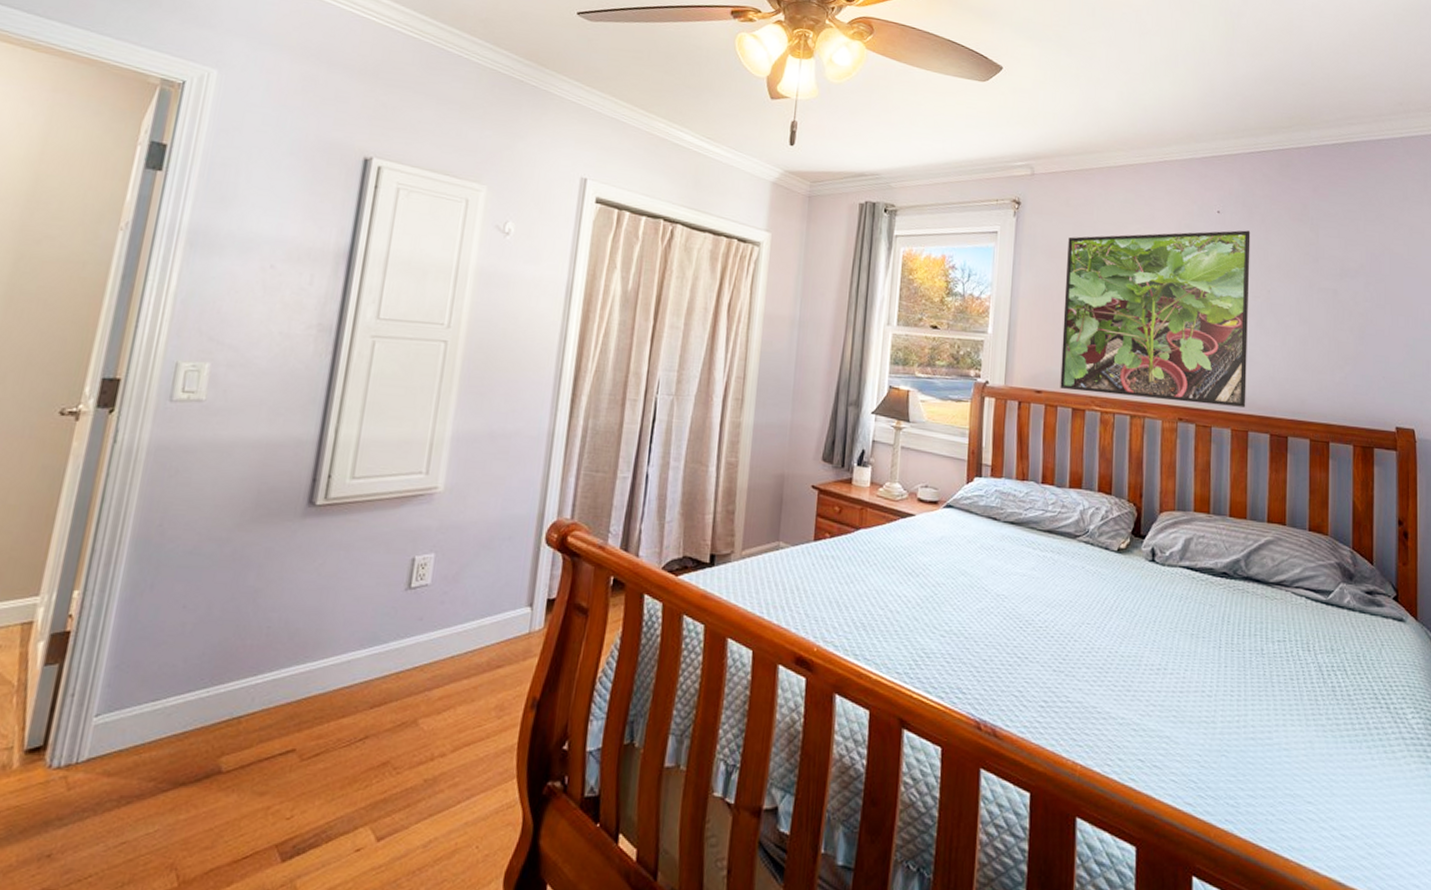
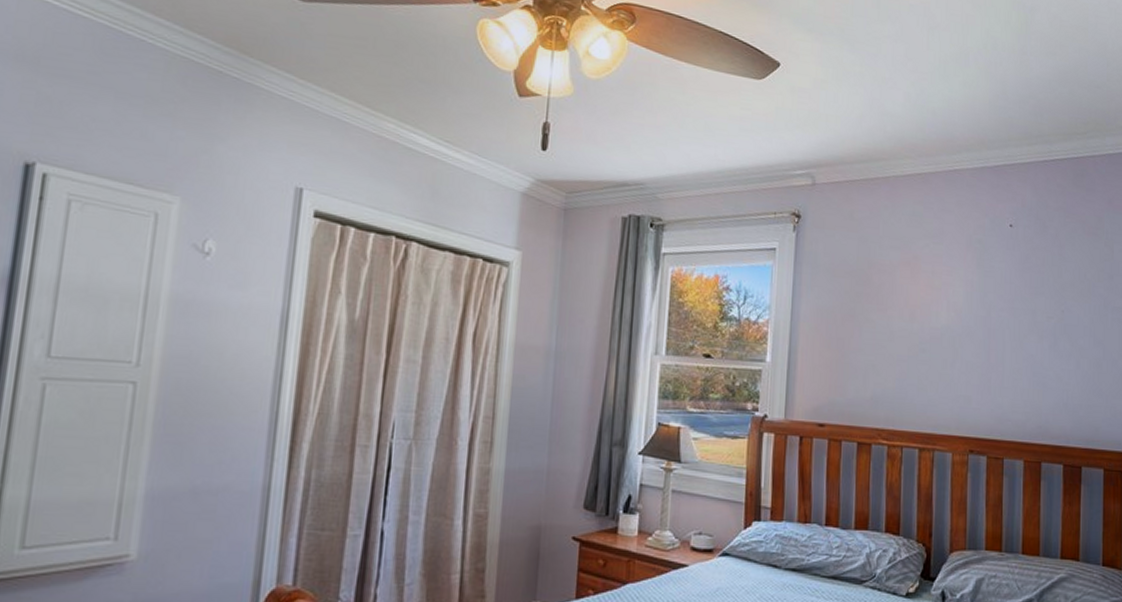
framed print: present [1060,230,1251,408] -> none [844,245,1044,437]

